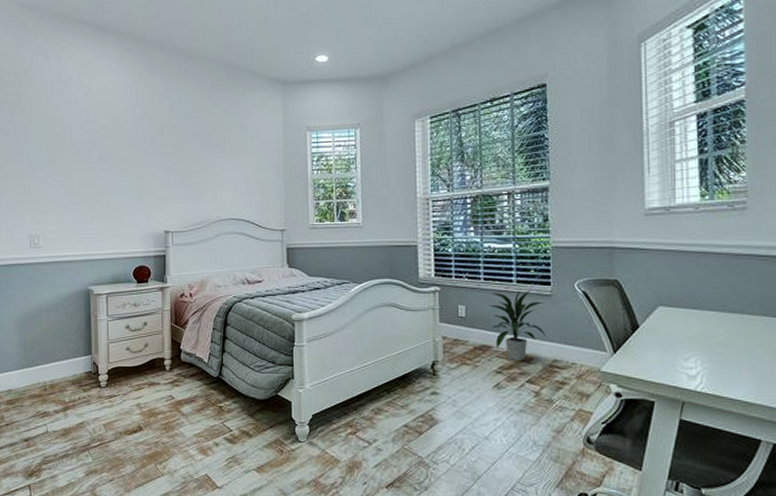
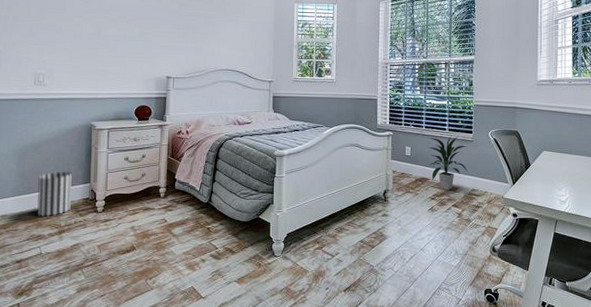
wastebasket: none [40,343,74,392] -> present [37,172,72,217]

